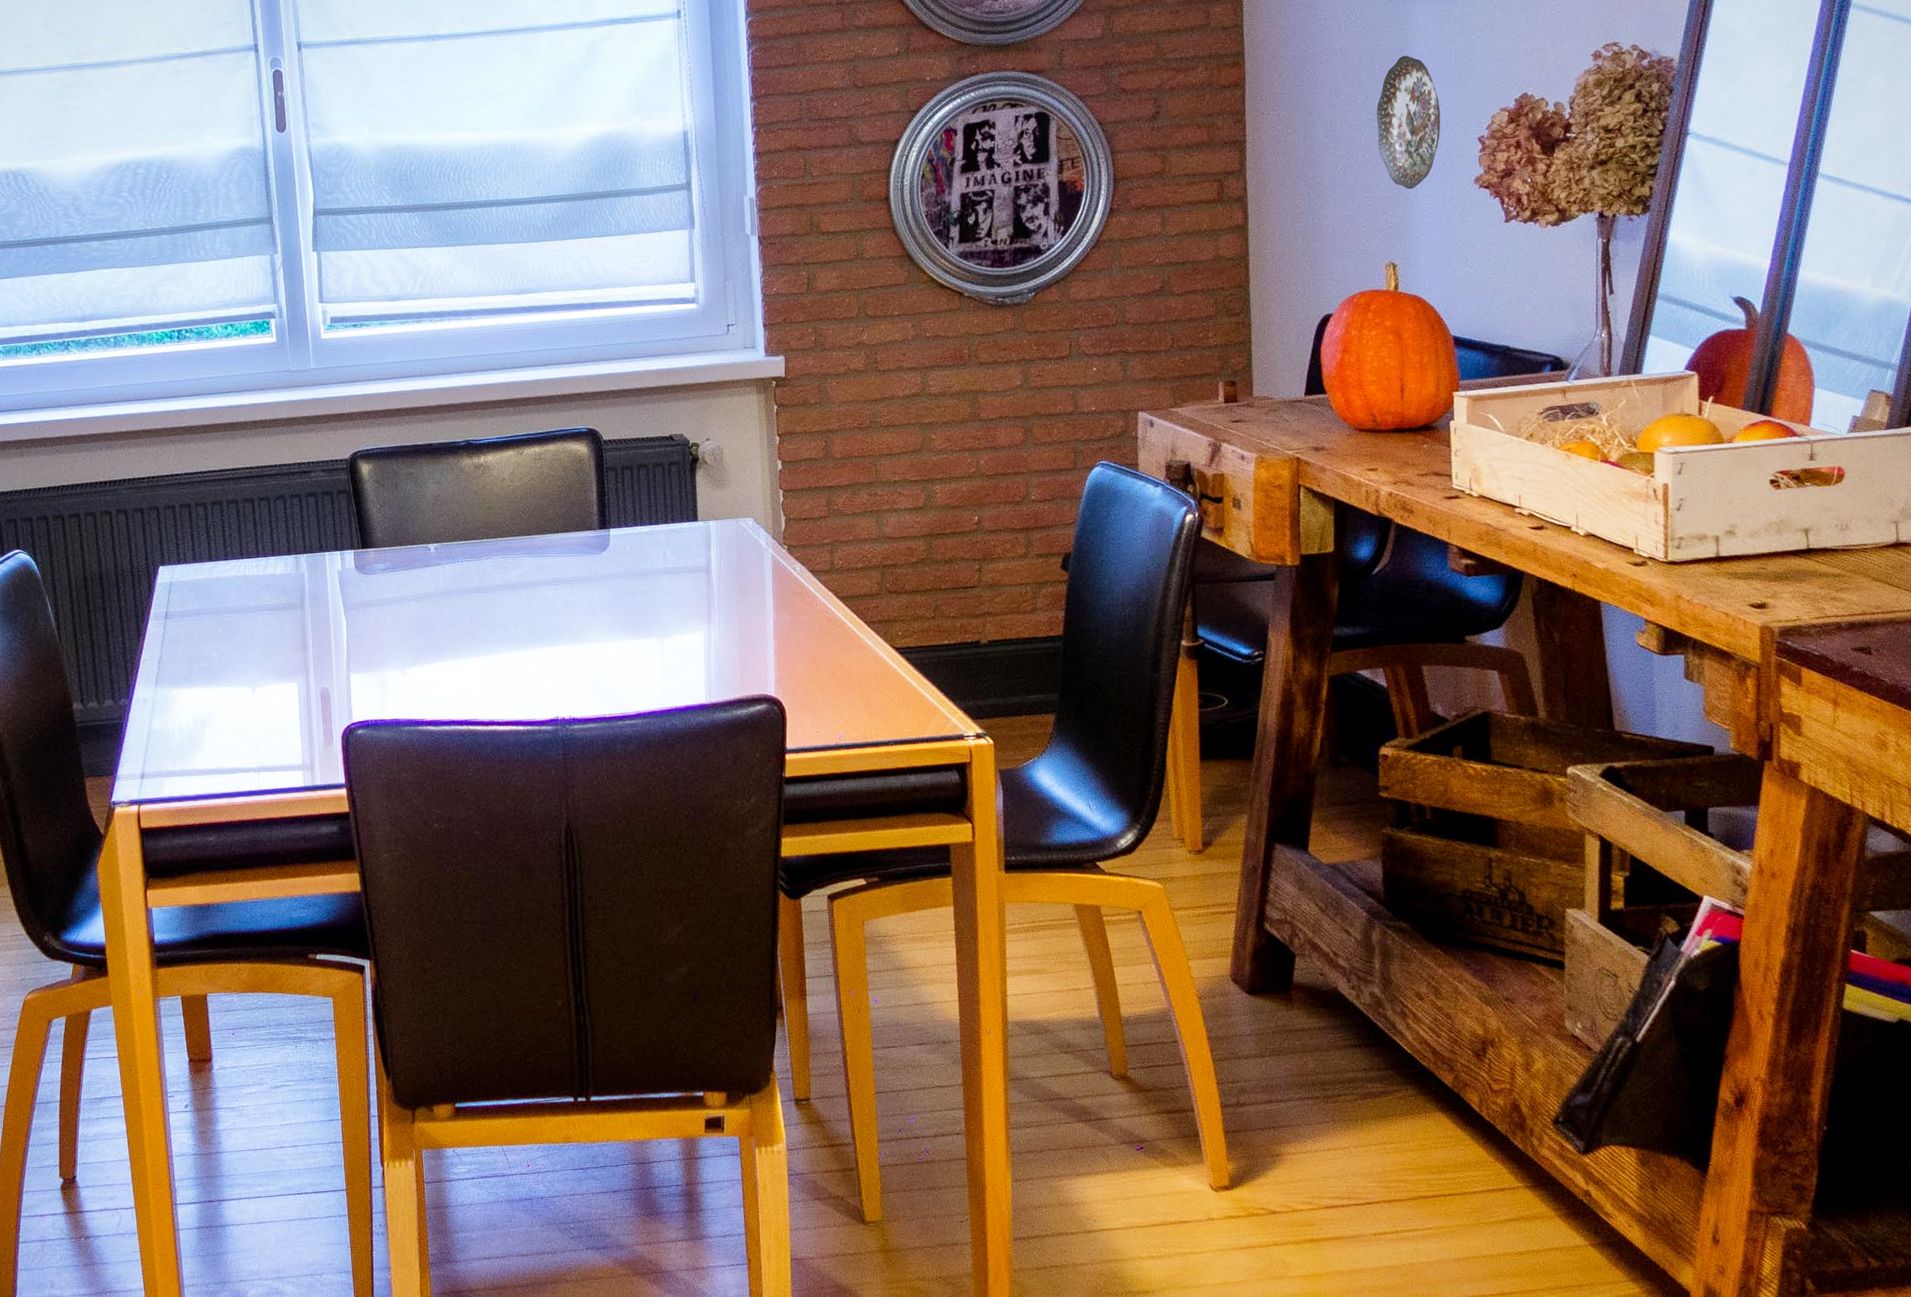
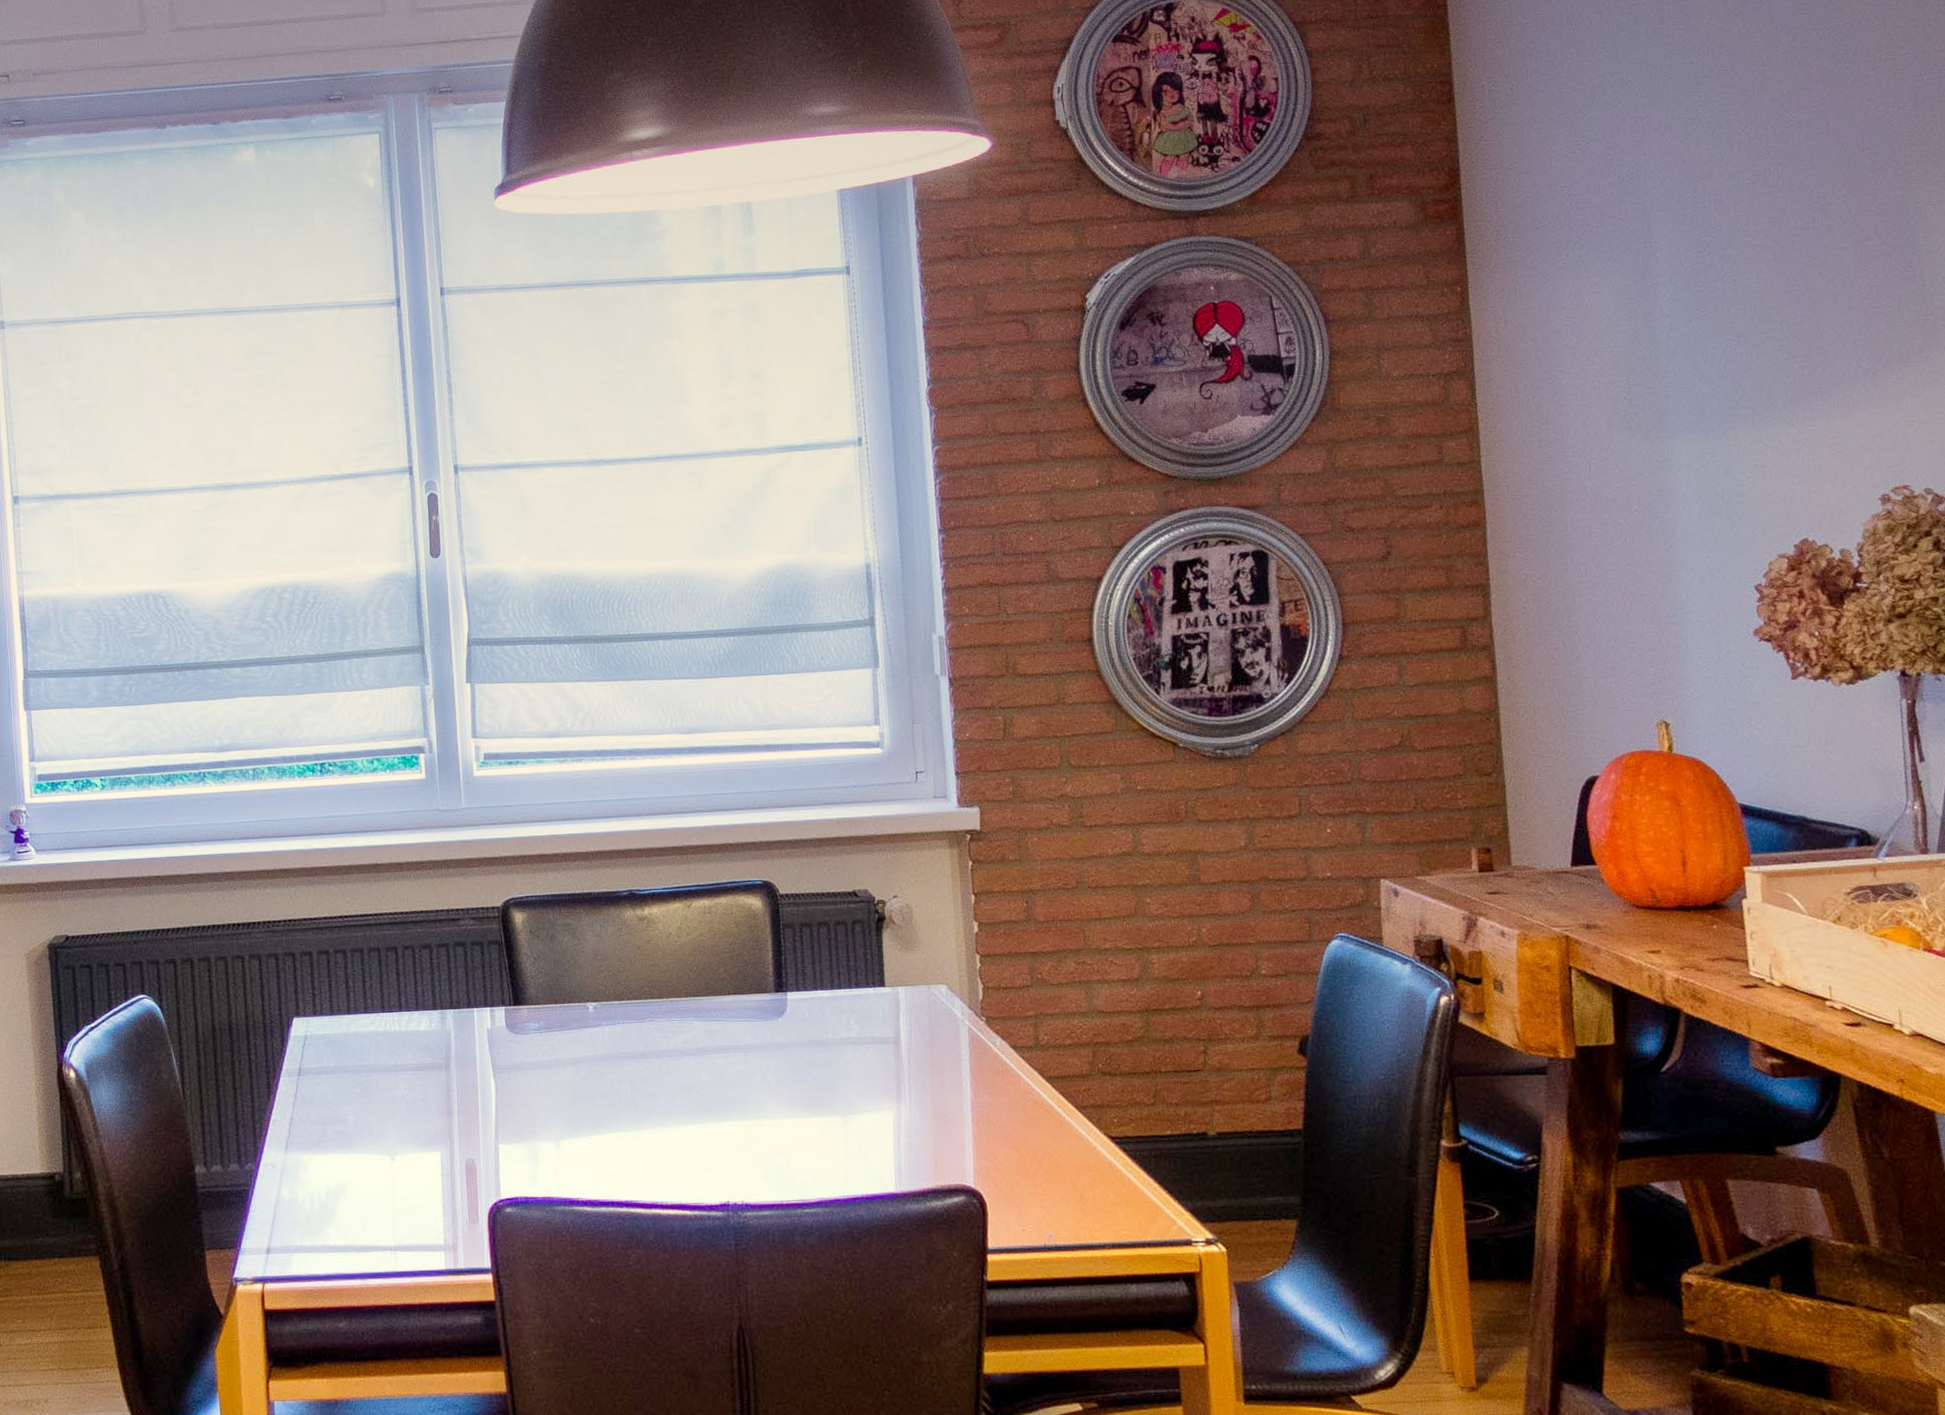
decorative plate: present [1376,55,1441,190] -> none [1636,495,1711,641]

